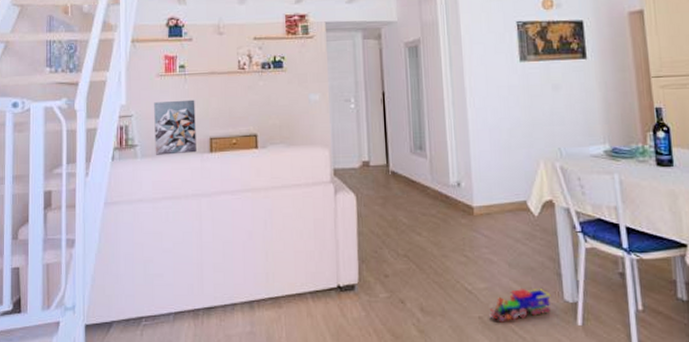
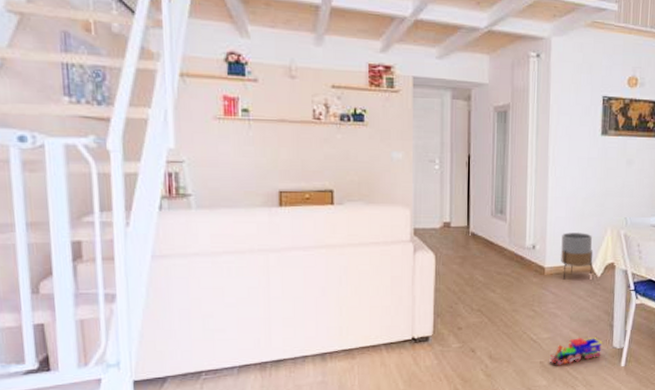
wall art: present [154,99,196,155] -> none [211,148,263,207]
planter: none [488,167,528,220] -> present [561,233,593,280]

